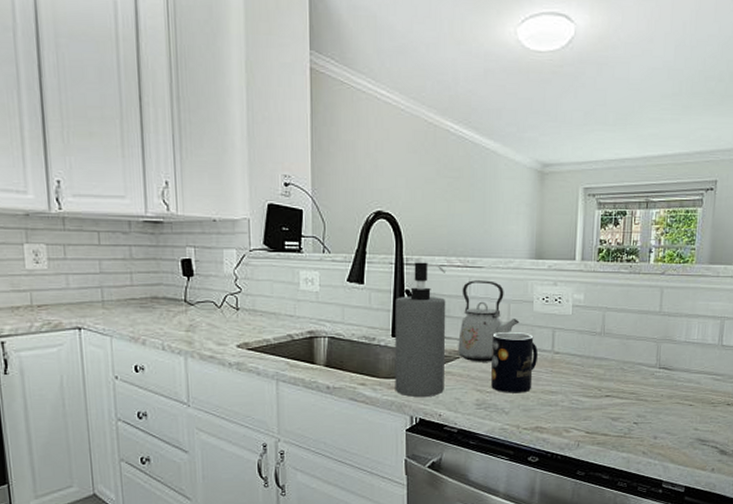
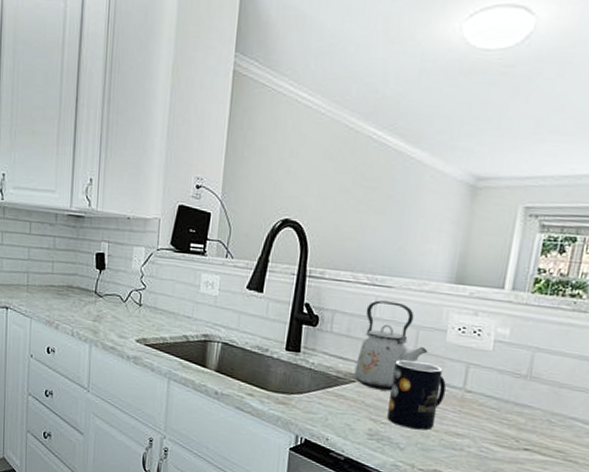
soap dispenser: present [394,262,446,397] -> none [282,275,350,418]

